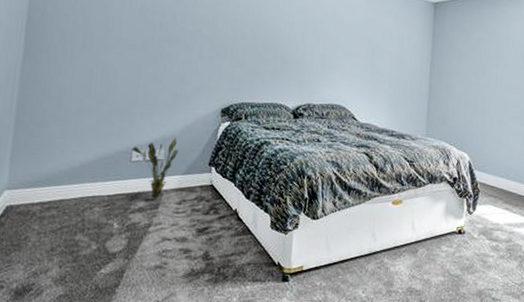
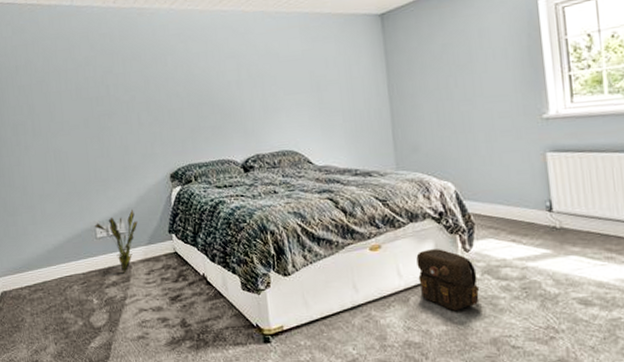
backpack: none [428,208,475,265] -> present [416,249,480,312]

